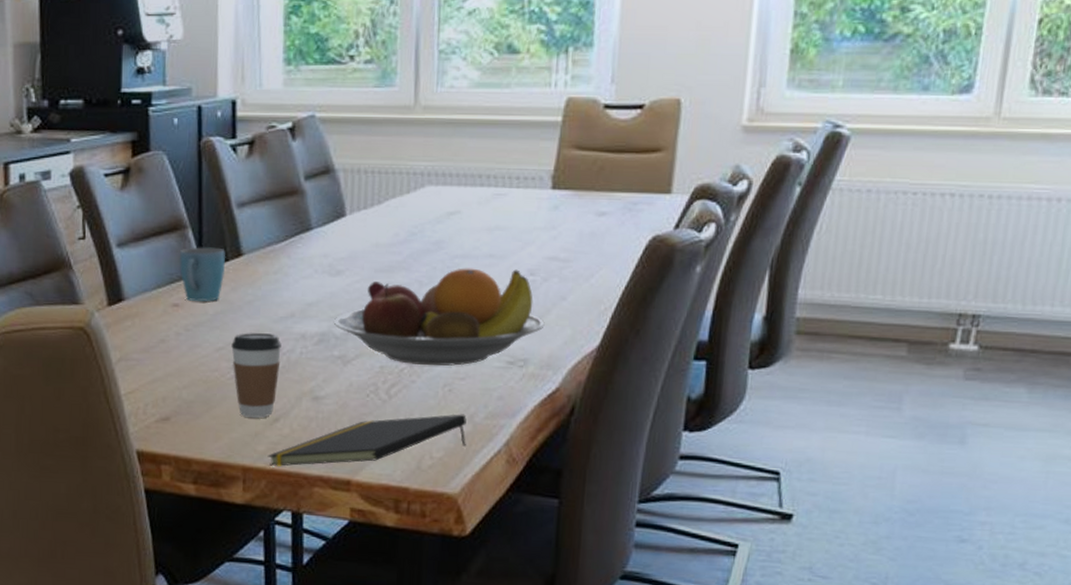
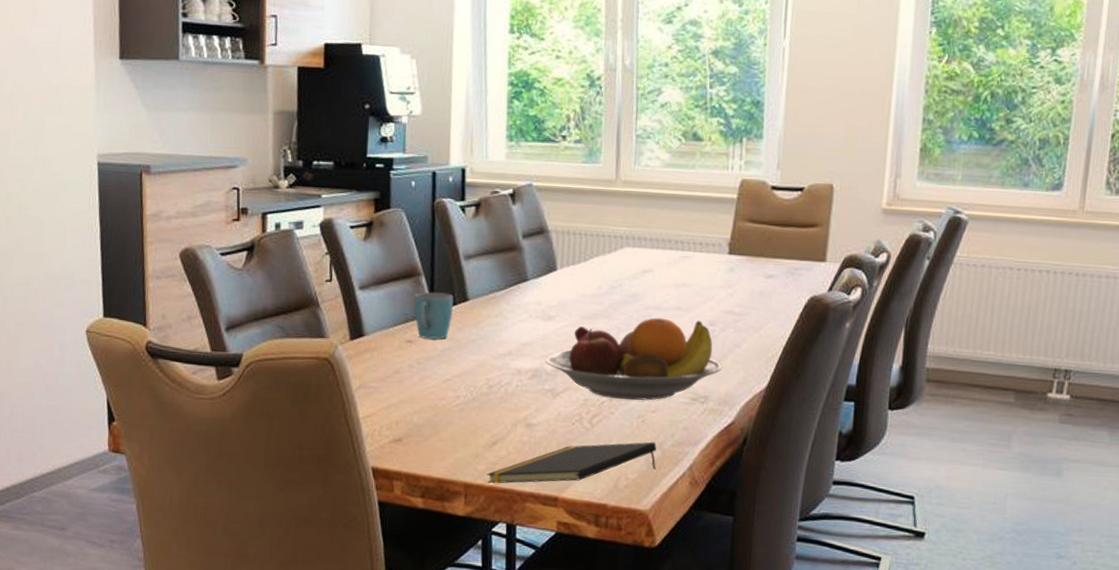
coffee cup: present [231,333,281,418] -> none [457,367,500,441]

